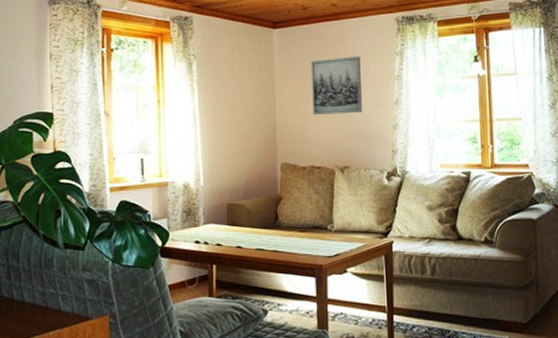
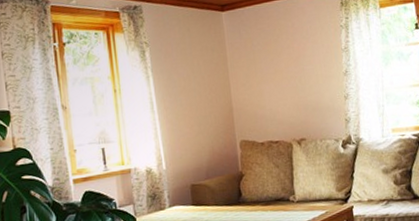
wall art: present [310,56,363,116] -> none [260,32,315,93]

